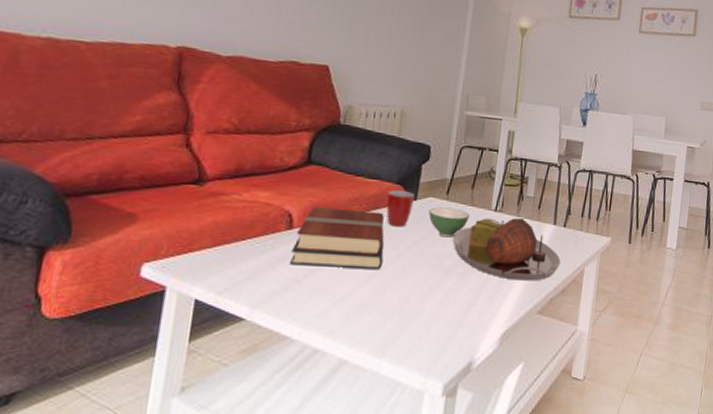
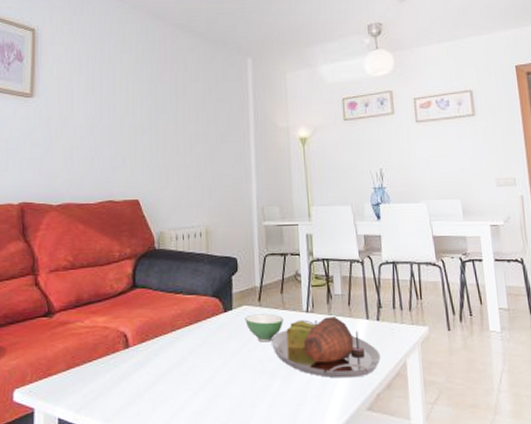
books: present [289,206,385,269] -> none [130,325,211,381]
mug: present [386,190,415,227] -> none [205,302,230,337]

